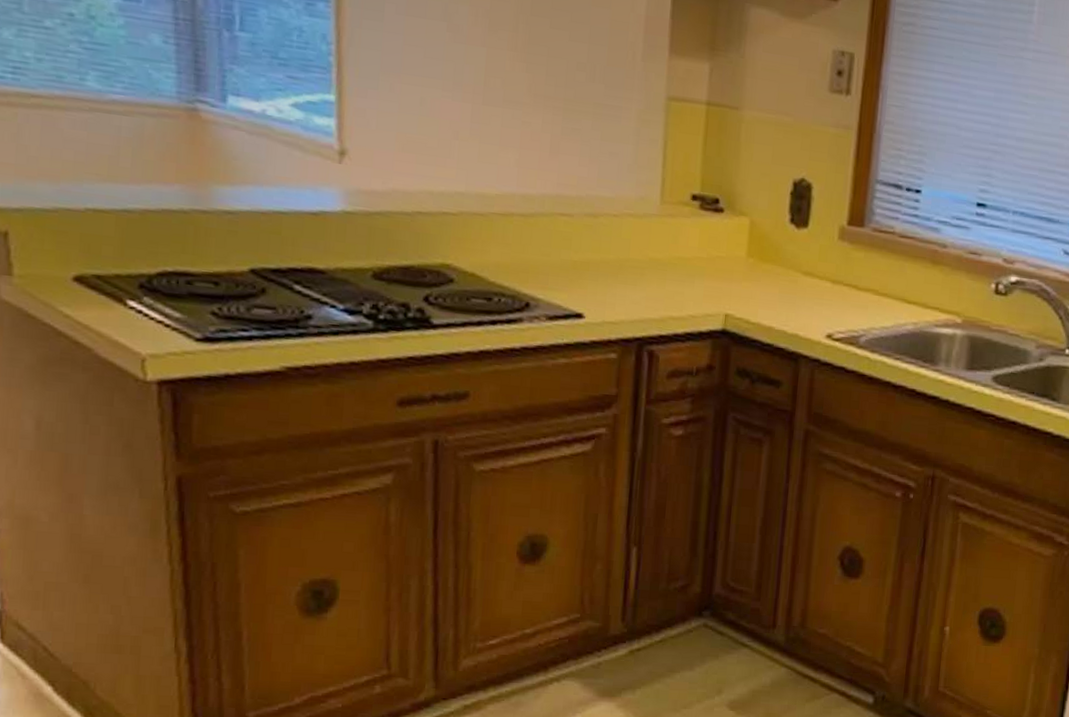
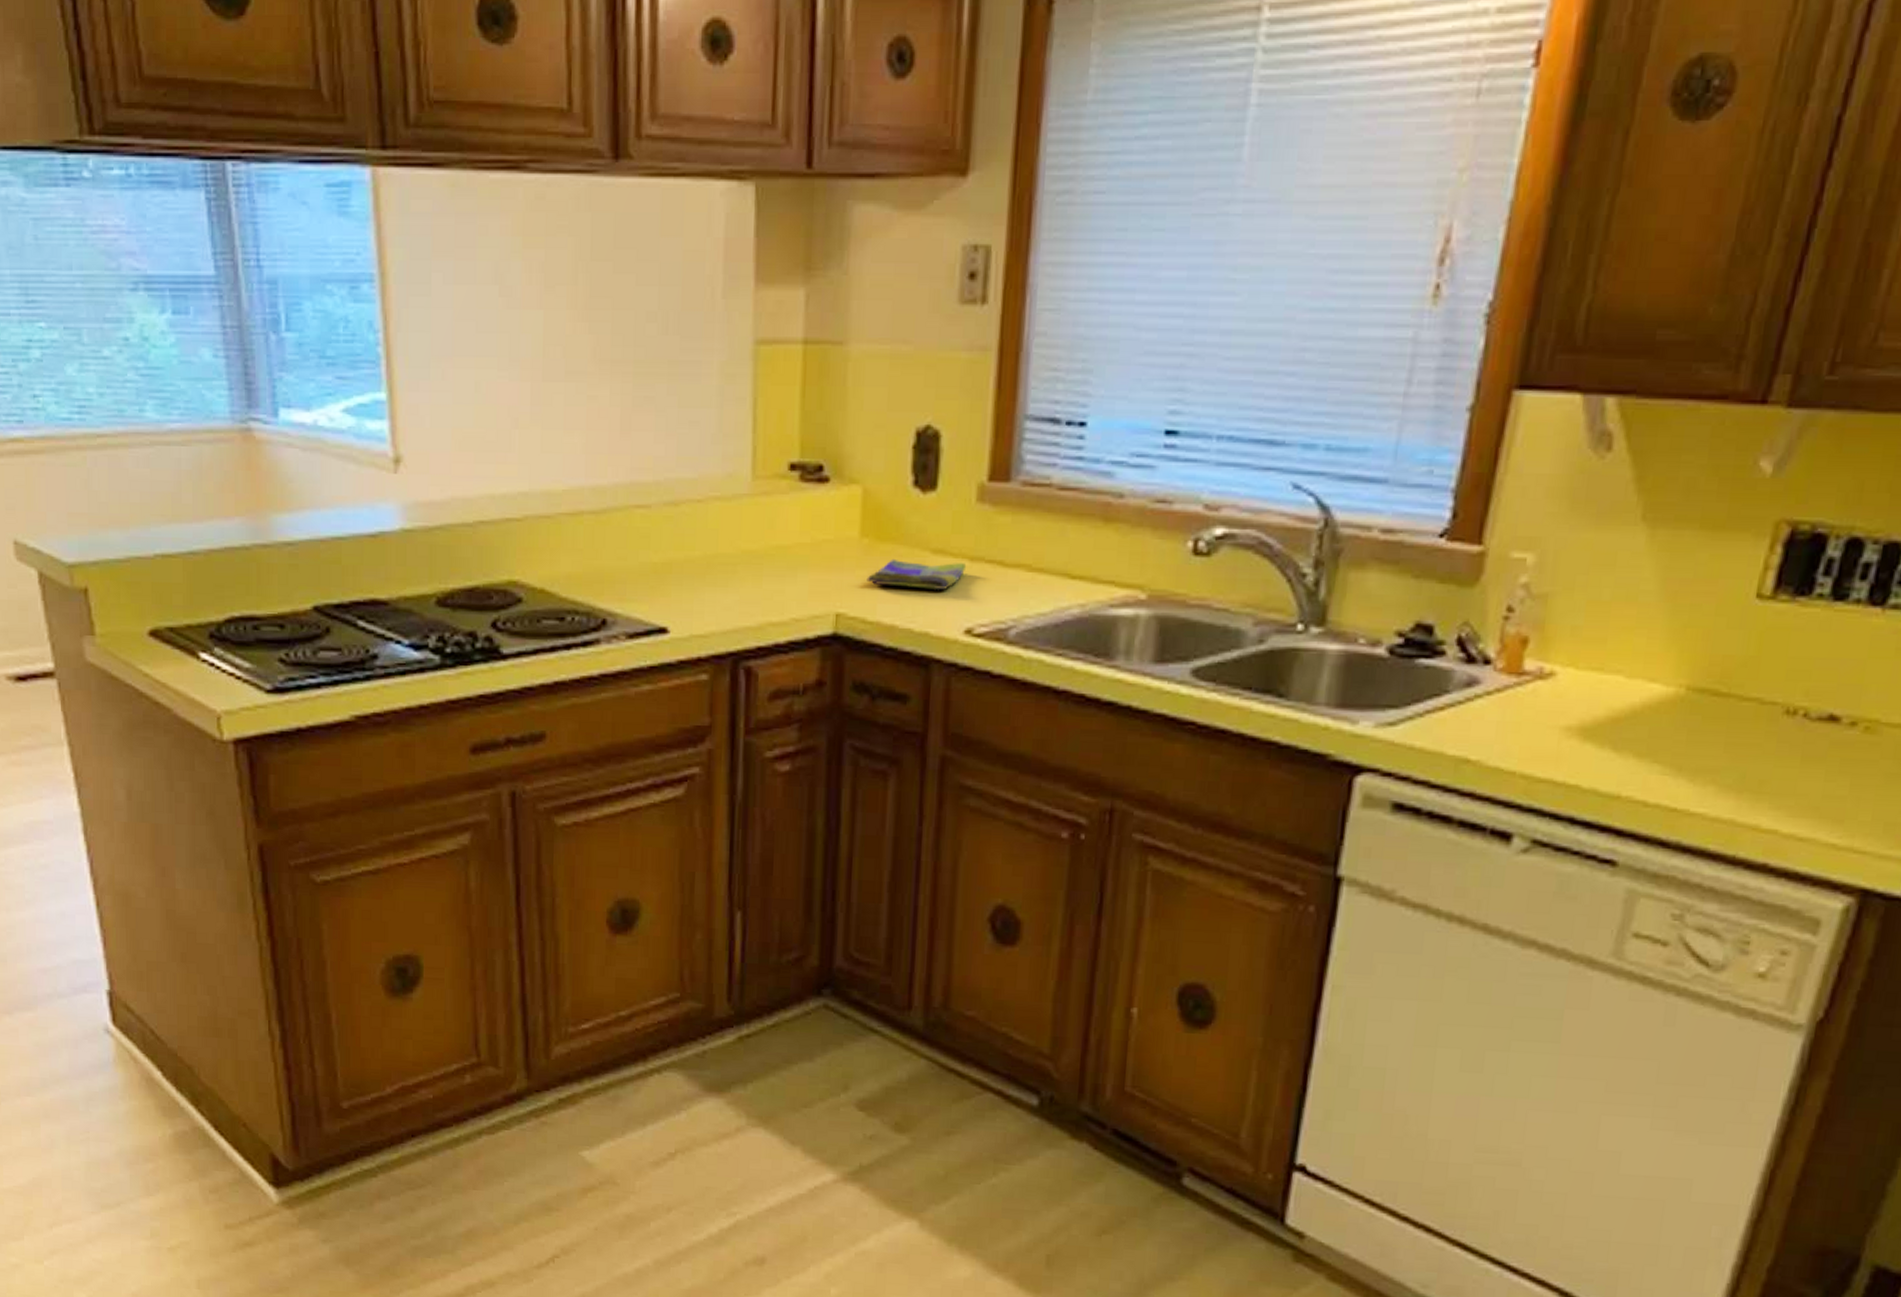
dish towel: none [751,276,830,303] -> present [866,558,967,591]

